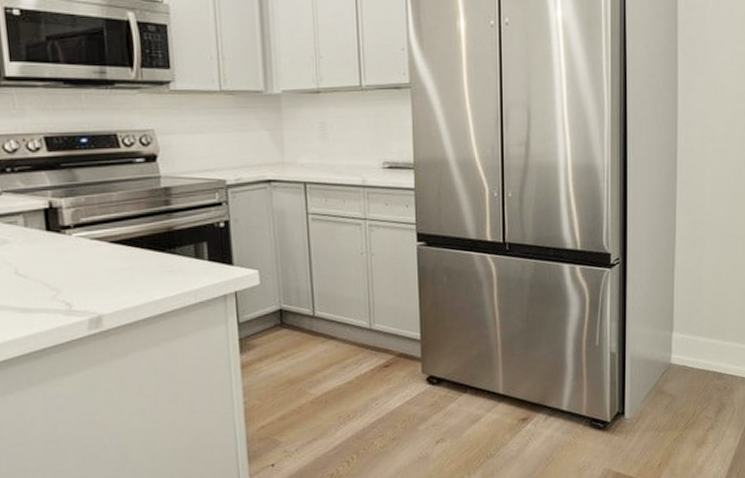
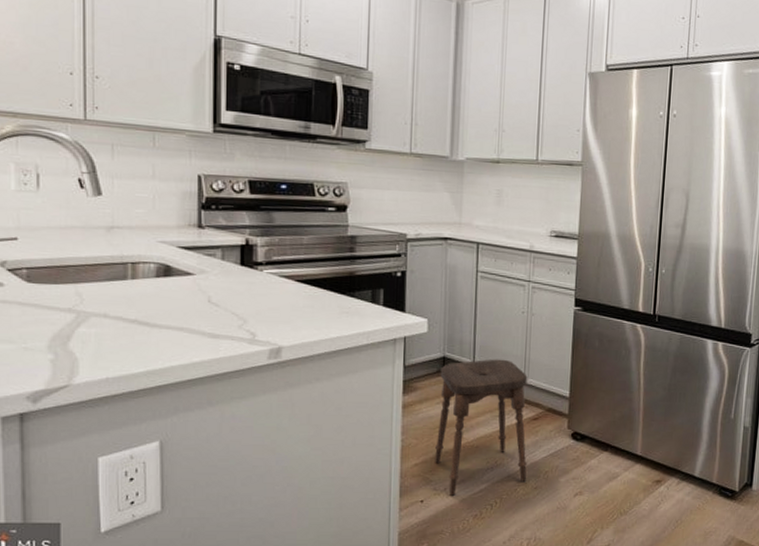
stool: none [278,305,382,456] -> present [435,359,528,496]

